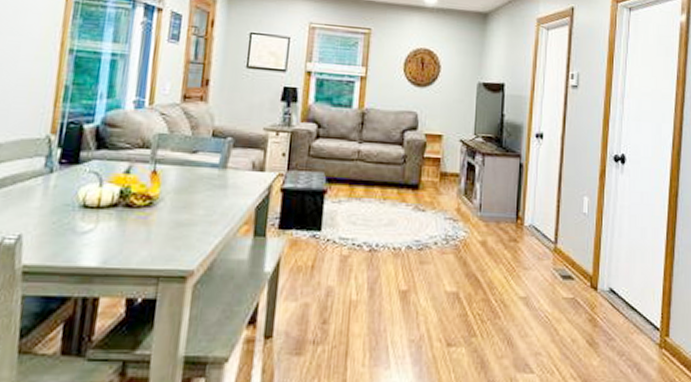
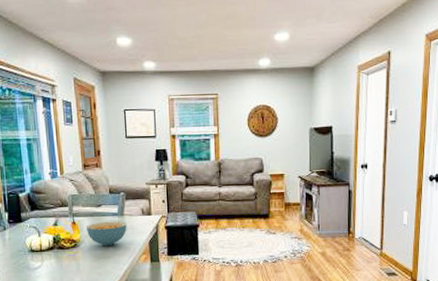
cereal bowl: none [170,174,229,209] -> present [86,221,127,247]

